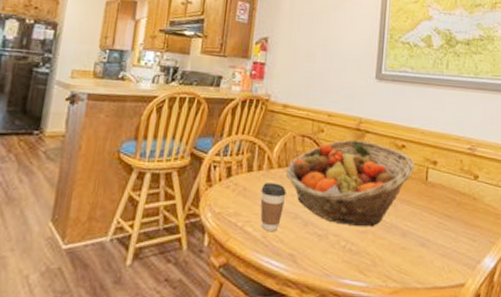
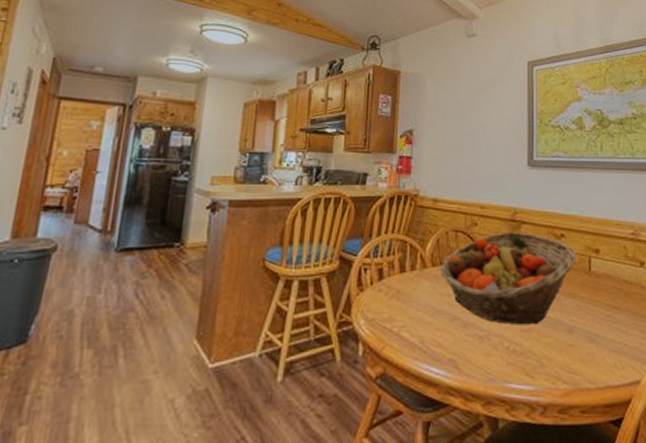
coffee cup: present [260,183,286,231] -> none [415,283,442,335]

